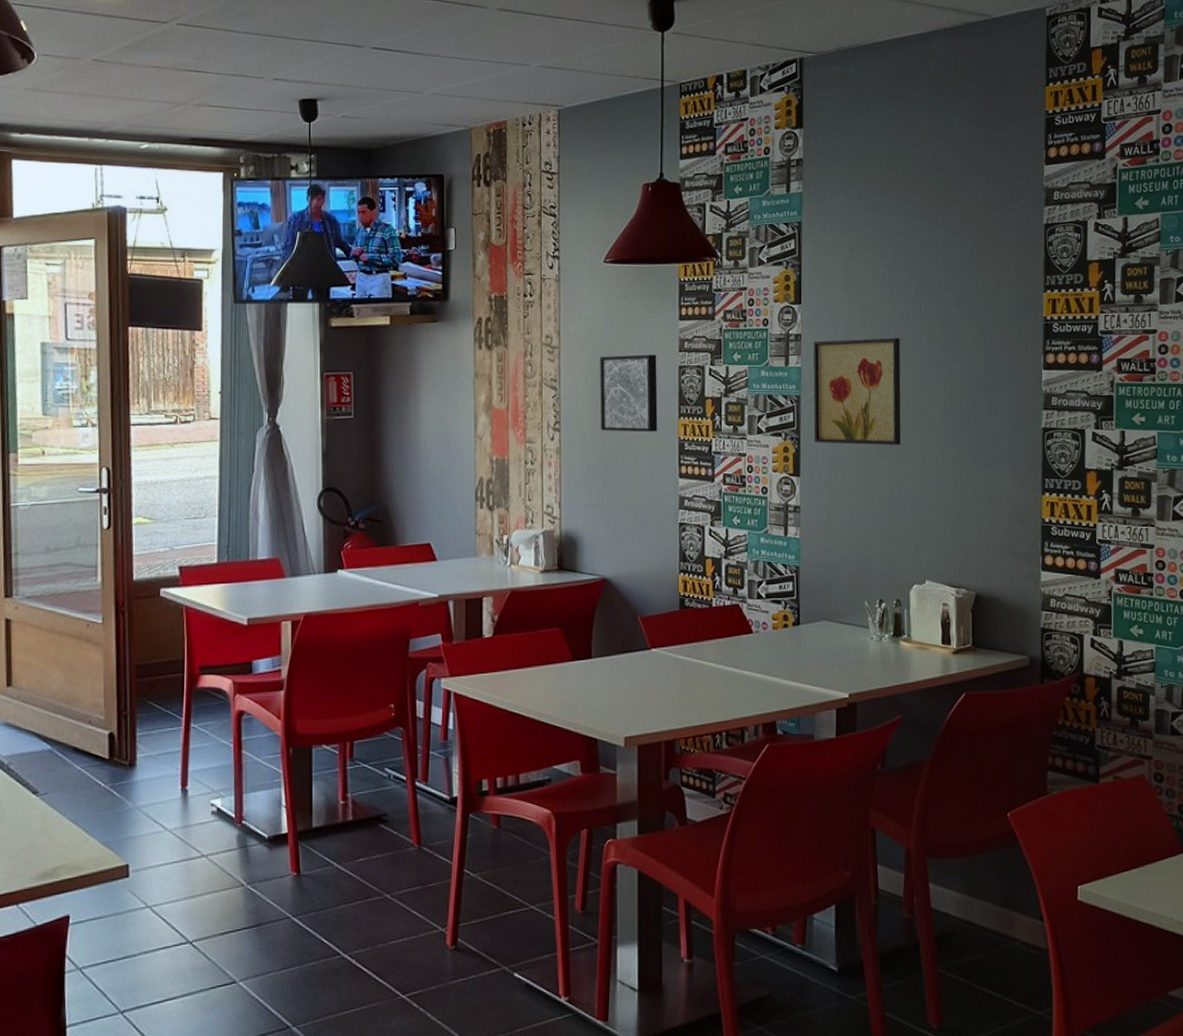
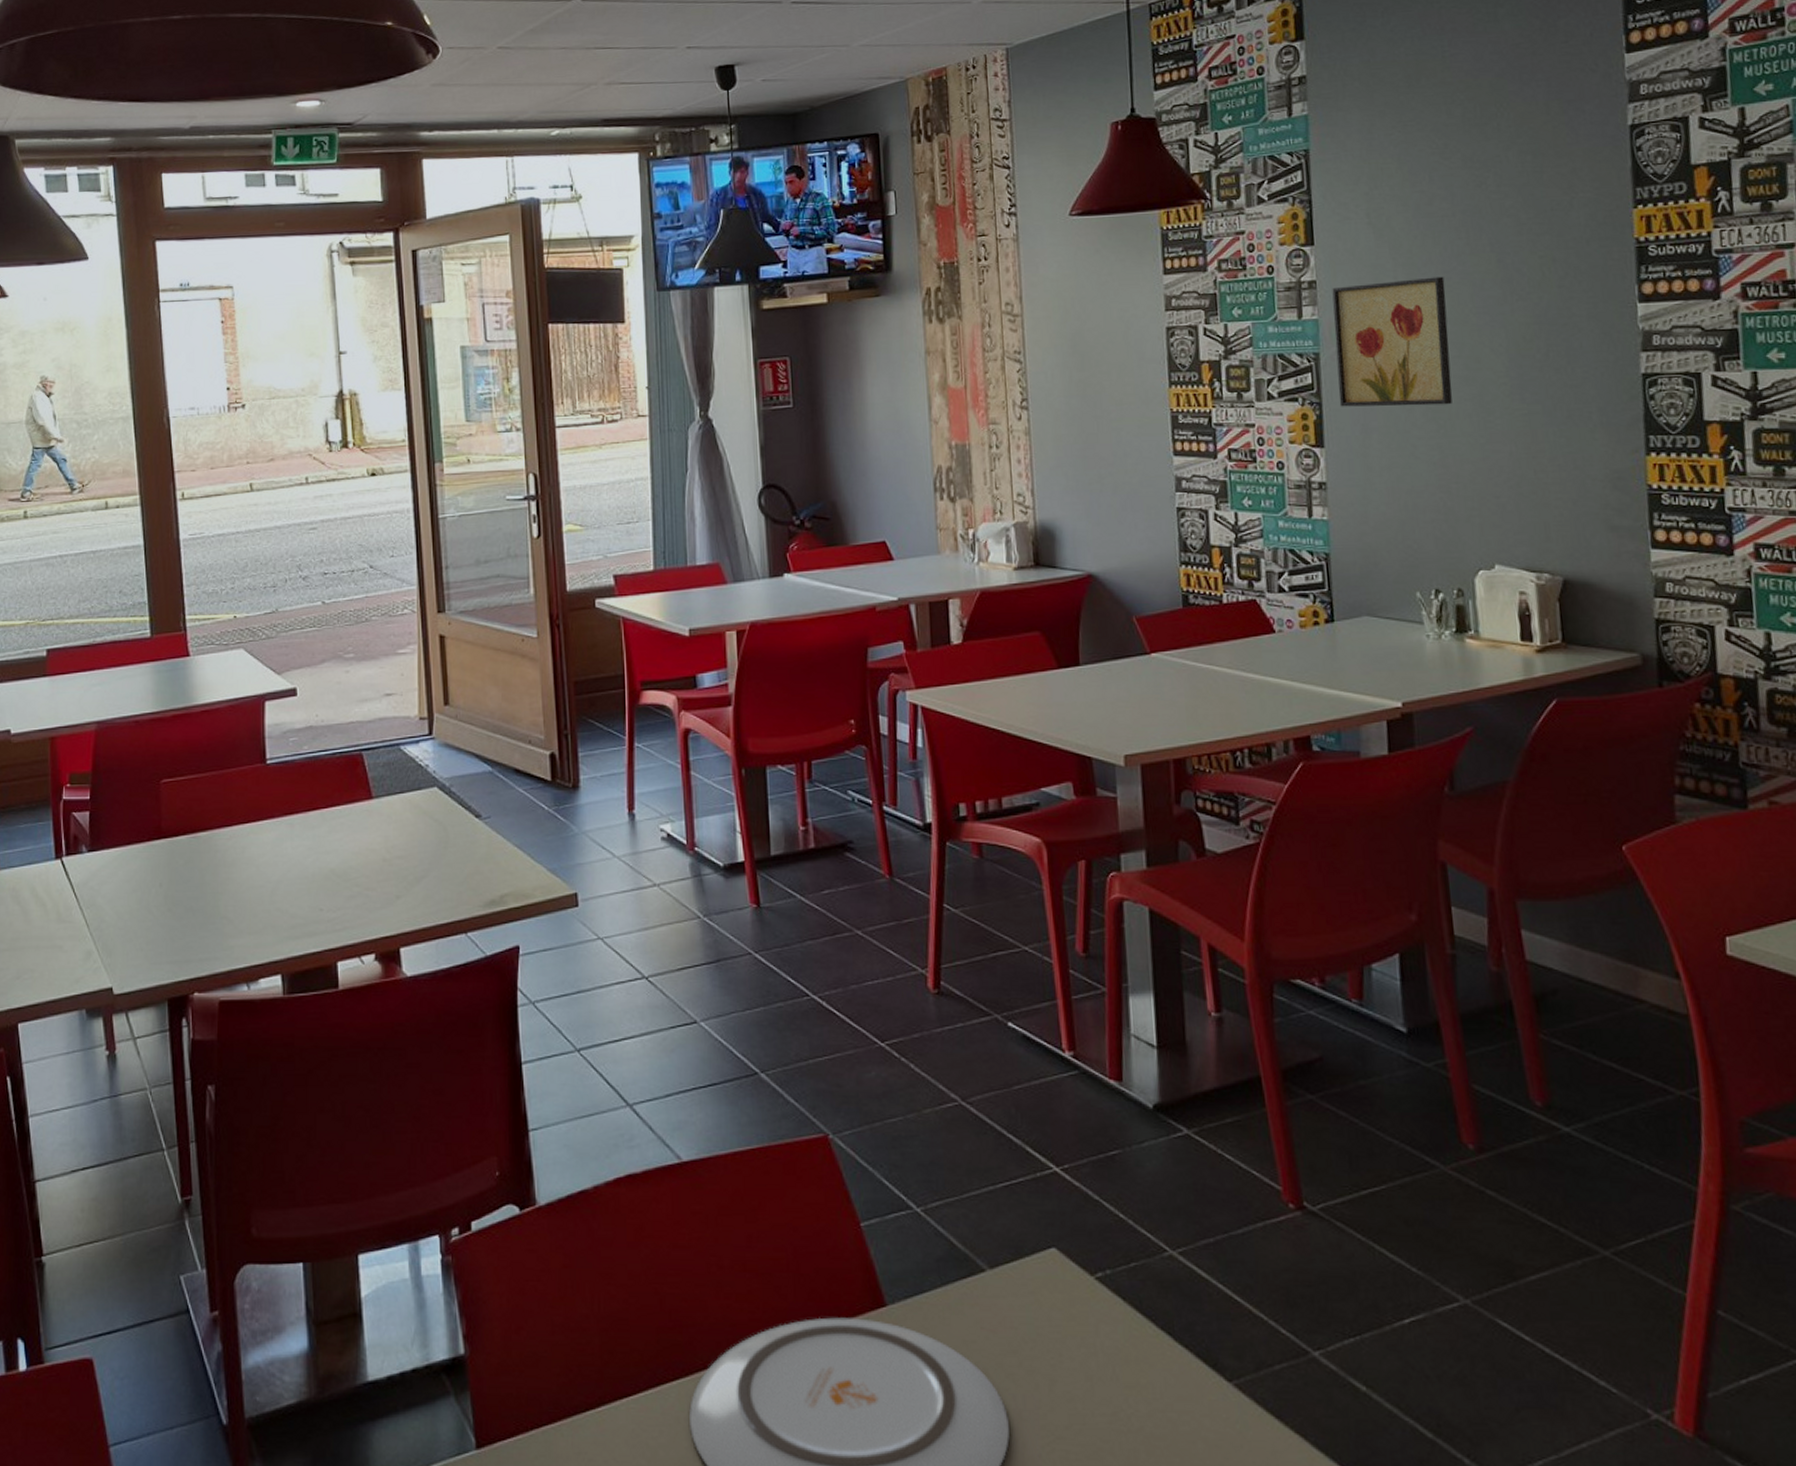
wall art: present [600,354,658,432] -> none [1070,316,1145,407]

